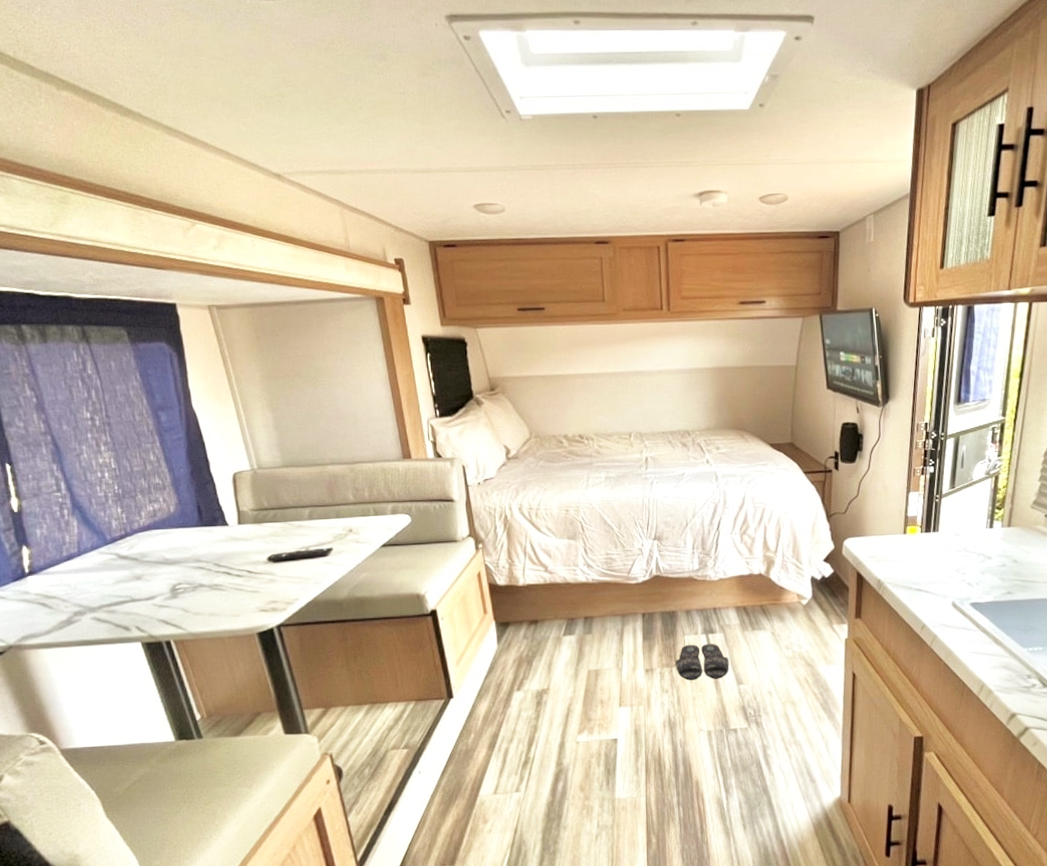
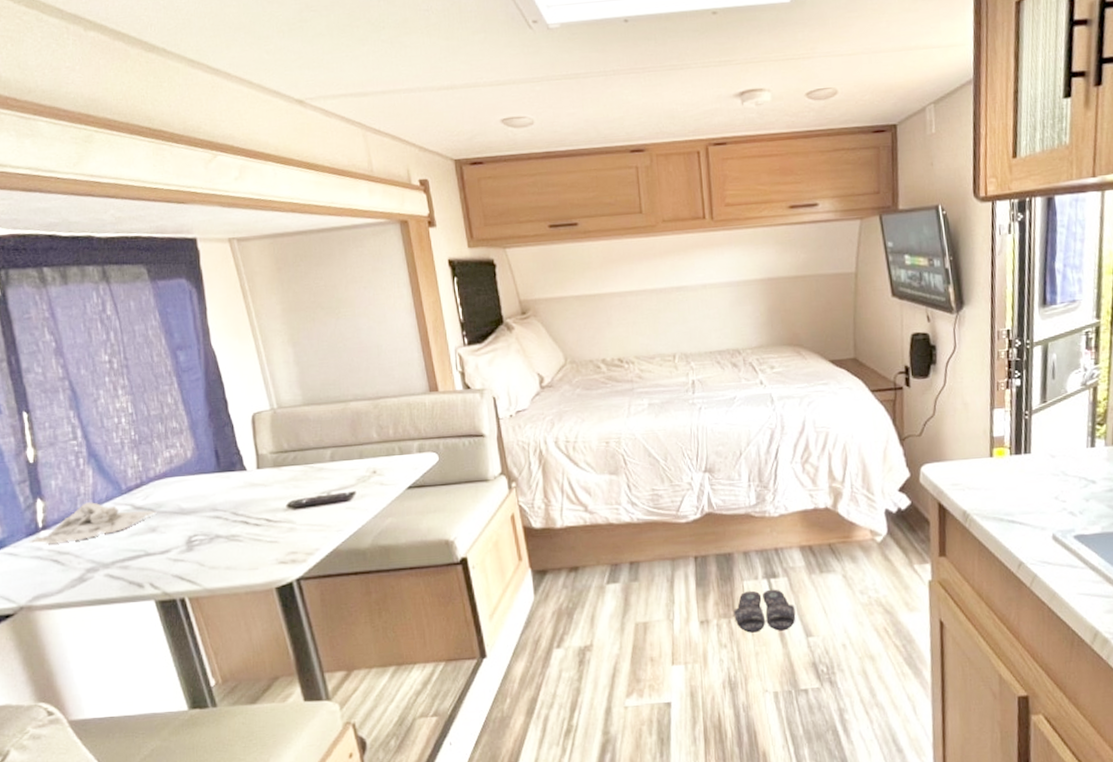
tissue: none [16,550,141,589] -> present [29,502,157,544]

